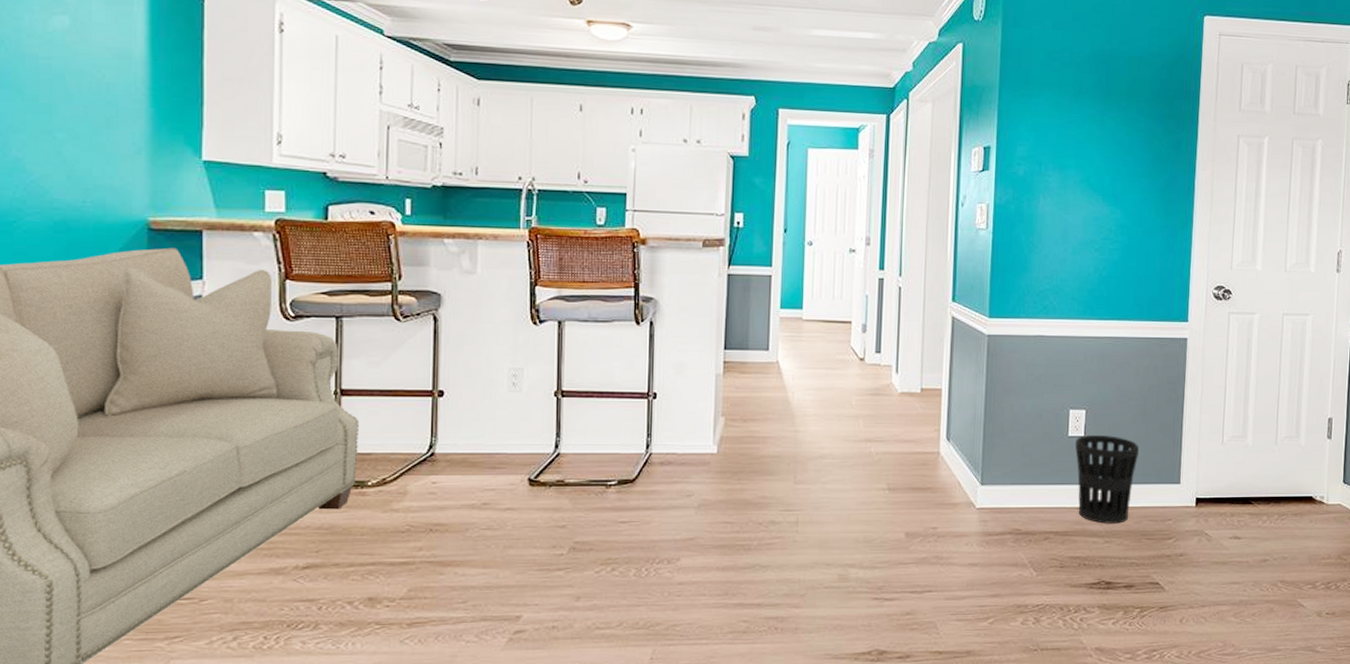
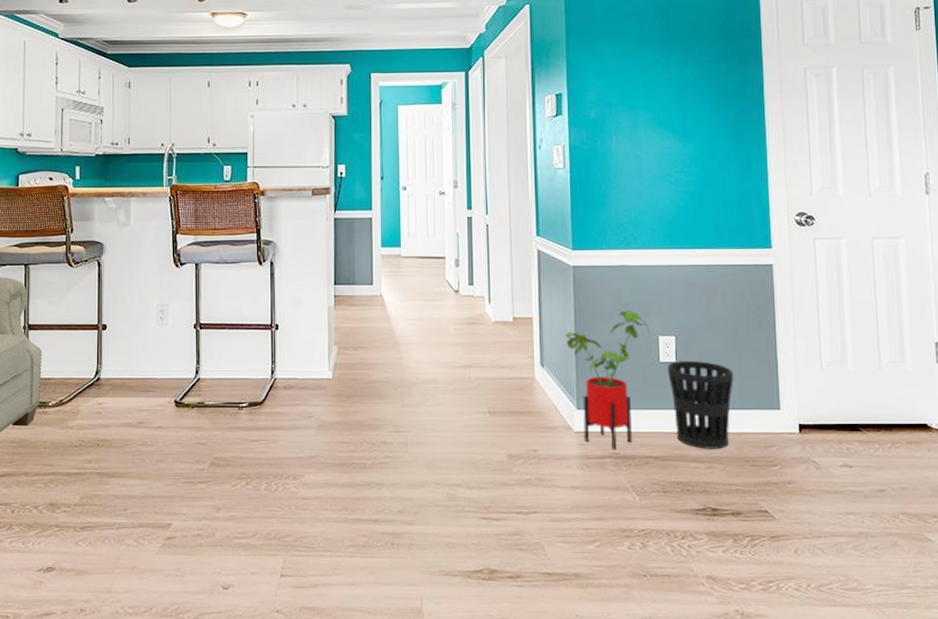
house plant: none [974,381,1061,526] -> present [564,309,650,450]

